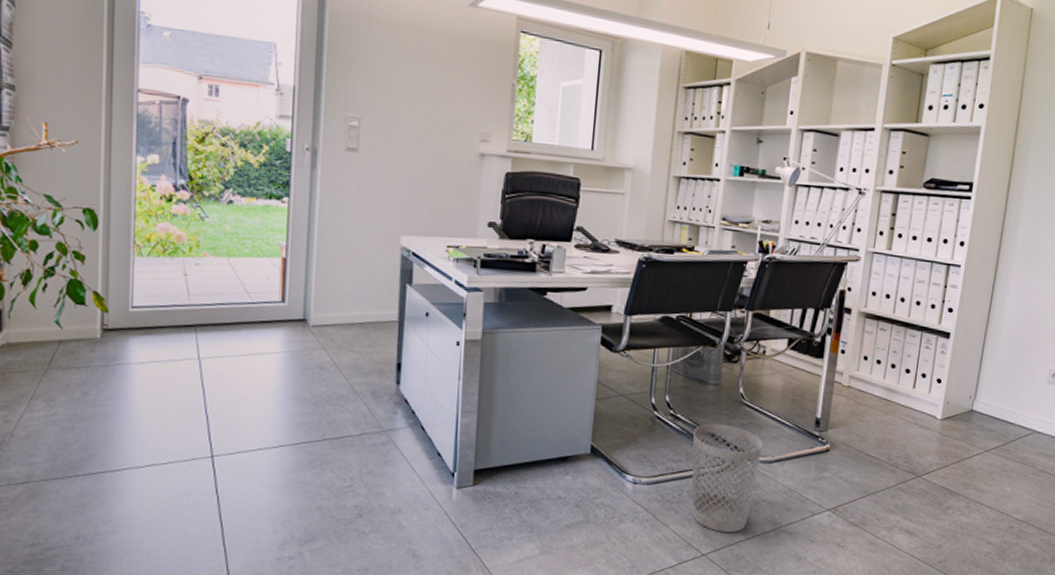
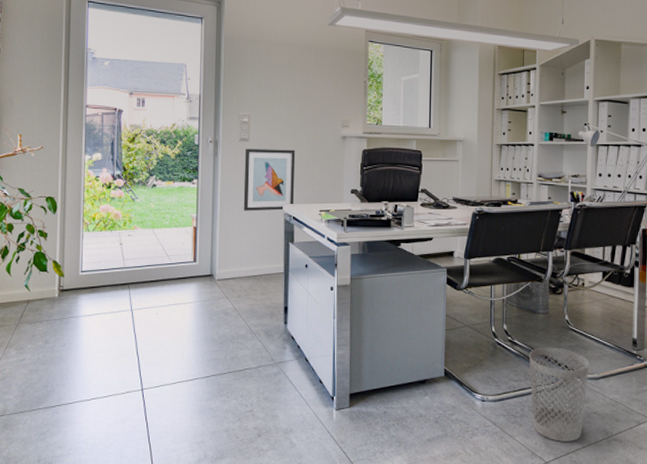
wall art: none [348,161,419,243] -> present [243,148,296,211]

